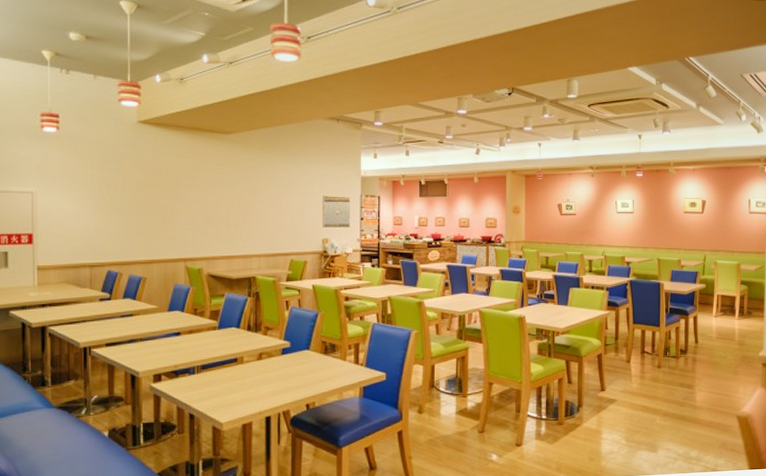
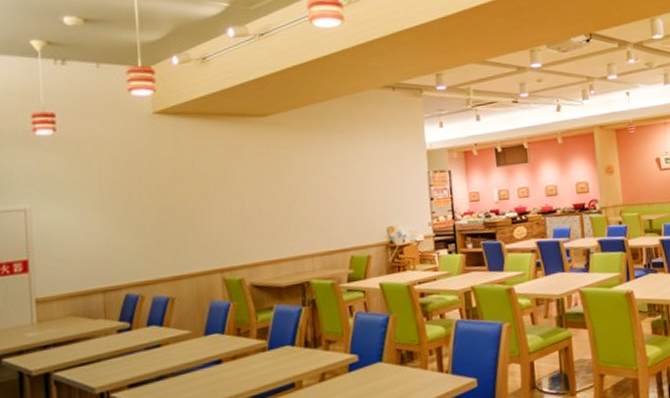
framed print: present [322,196,351,229] -> none [383,174,418,215]

